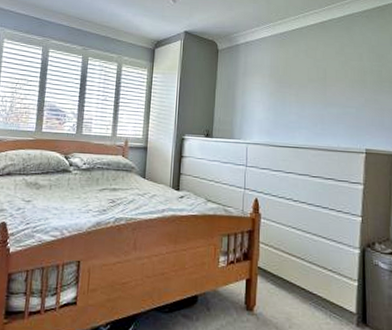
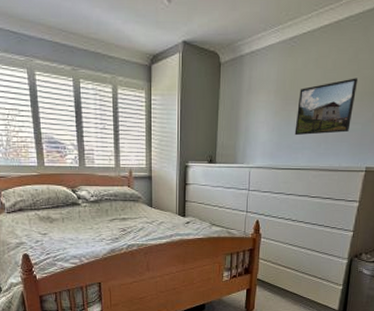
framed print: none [290,67,347,116] -> present [294,78,359,136]

